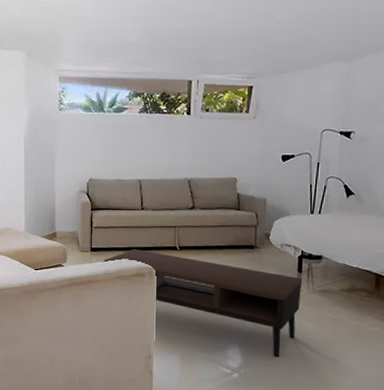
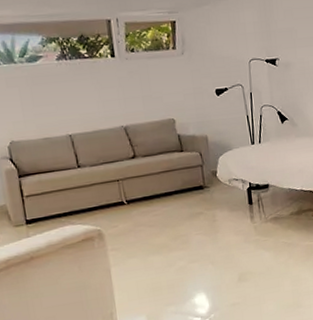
coffee table: present [103,249,303,357] -> none [43,209,257,294]

